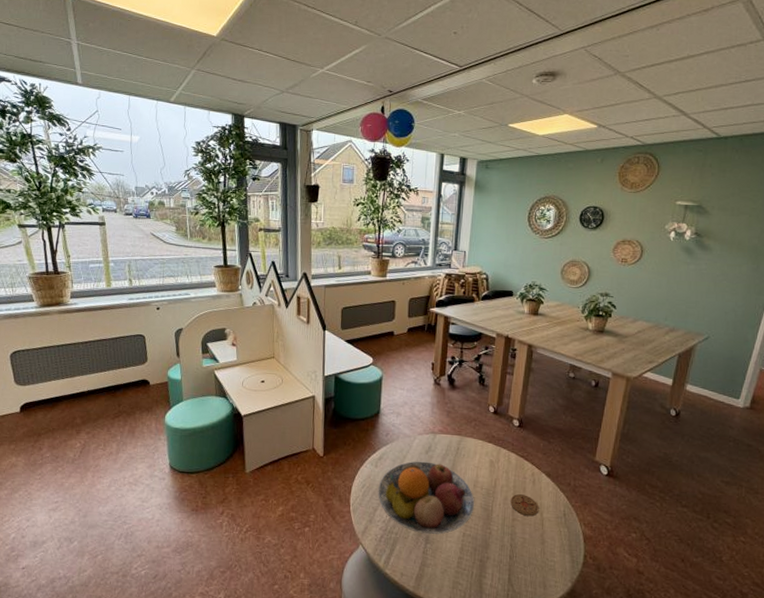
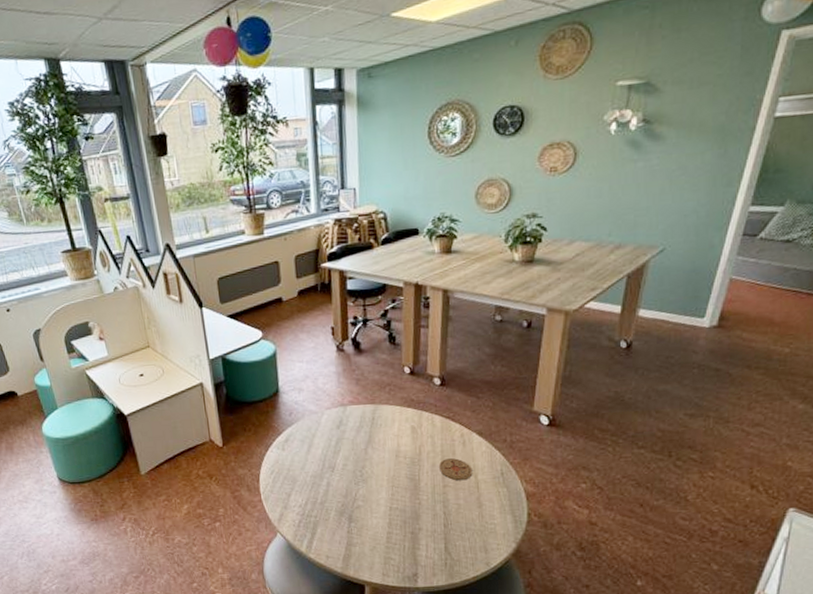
fruit bowl: present [378,461,475,535] -> none [289,437,399,513]

